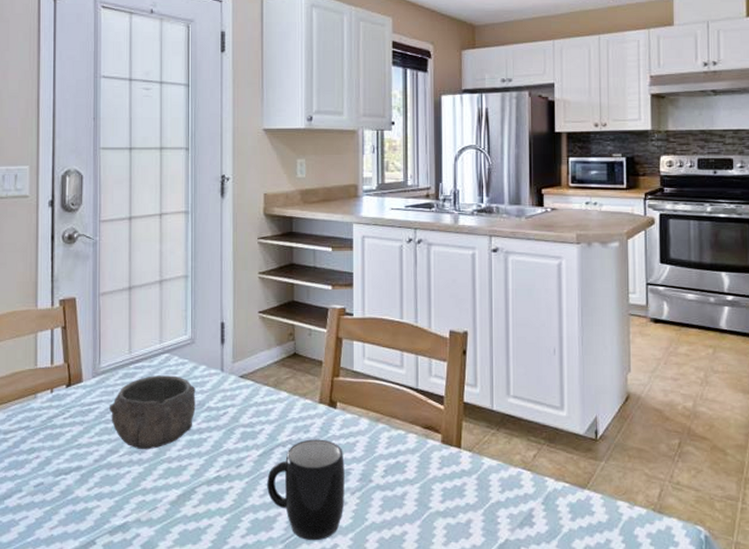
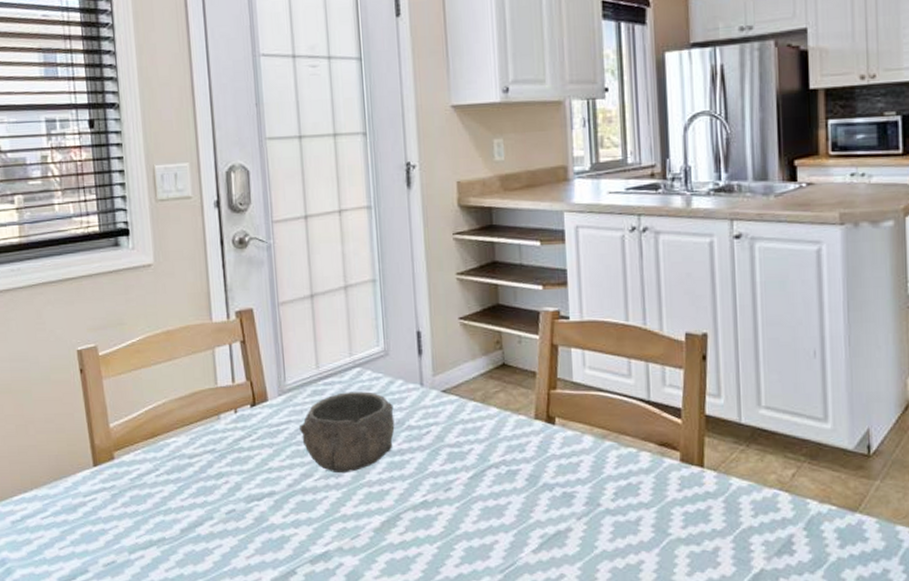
mug: present [267,439,345,541] -> none [480,459,570,571]

